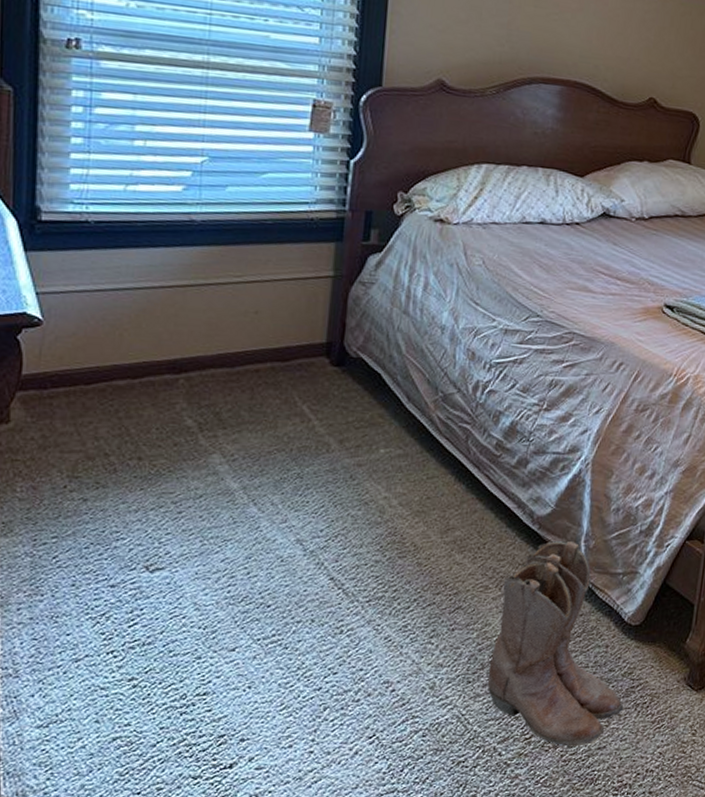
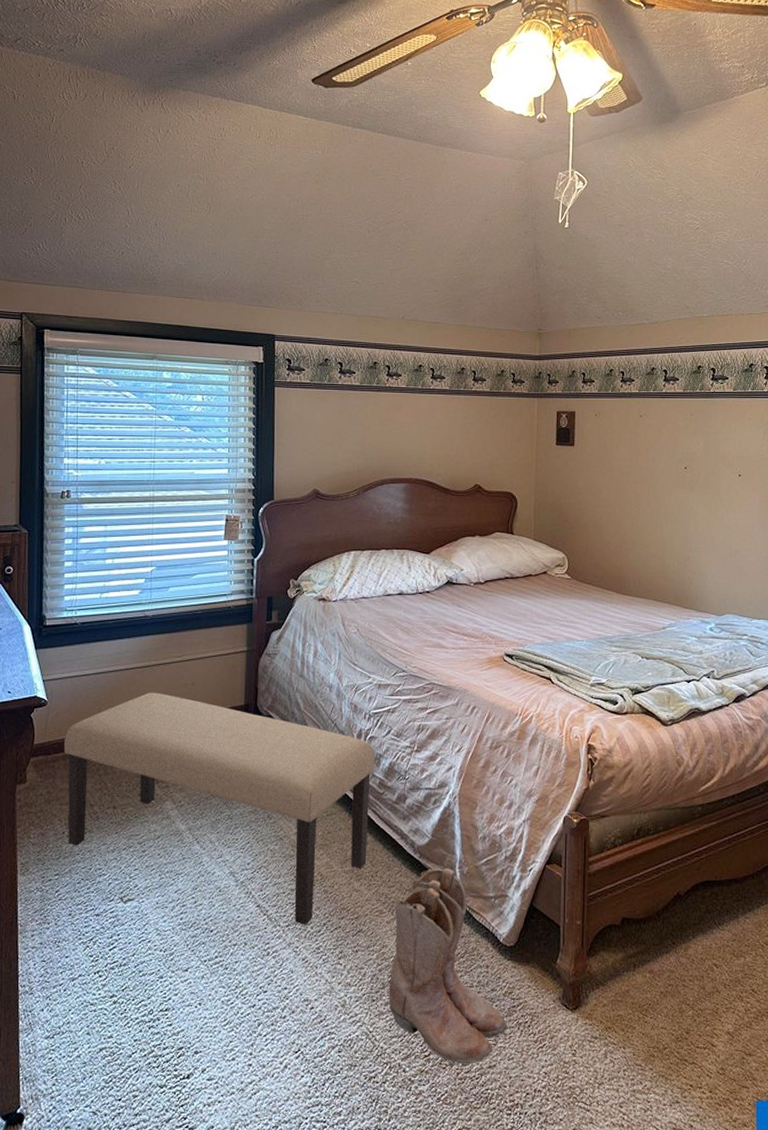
bench: none [66,318,493,601] -> present [63,692,375,925]

